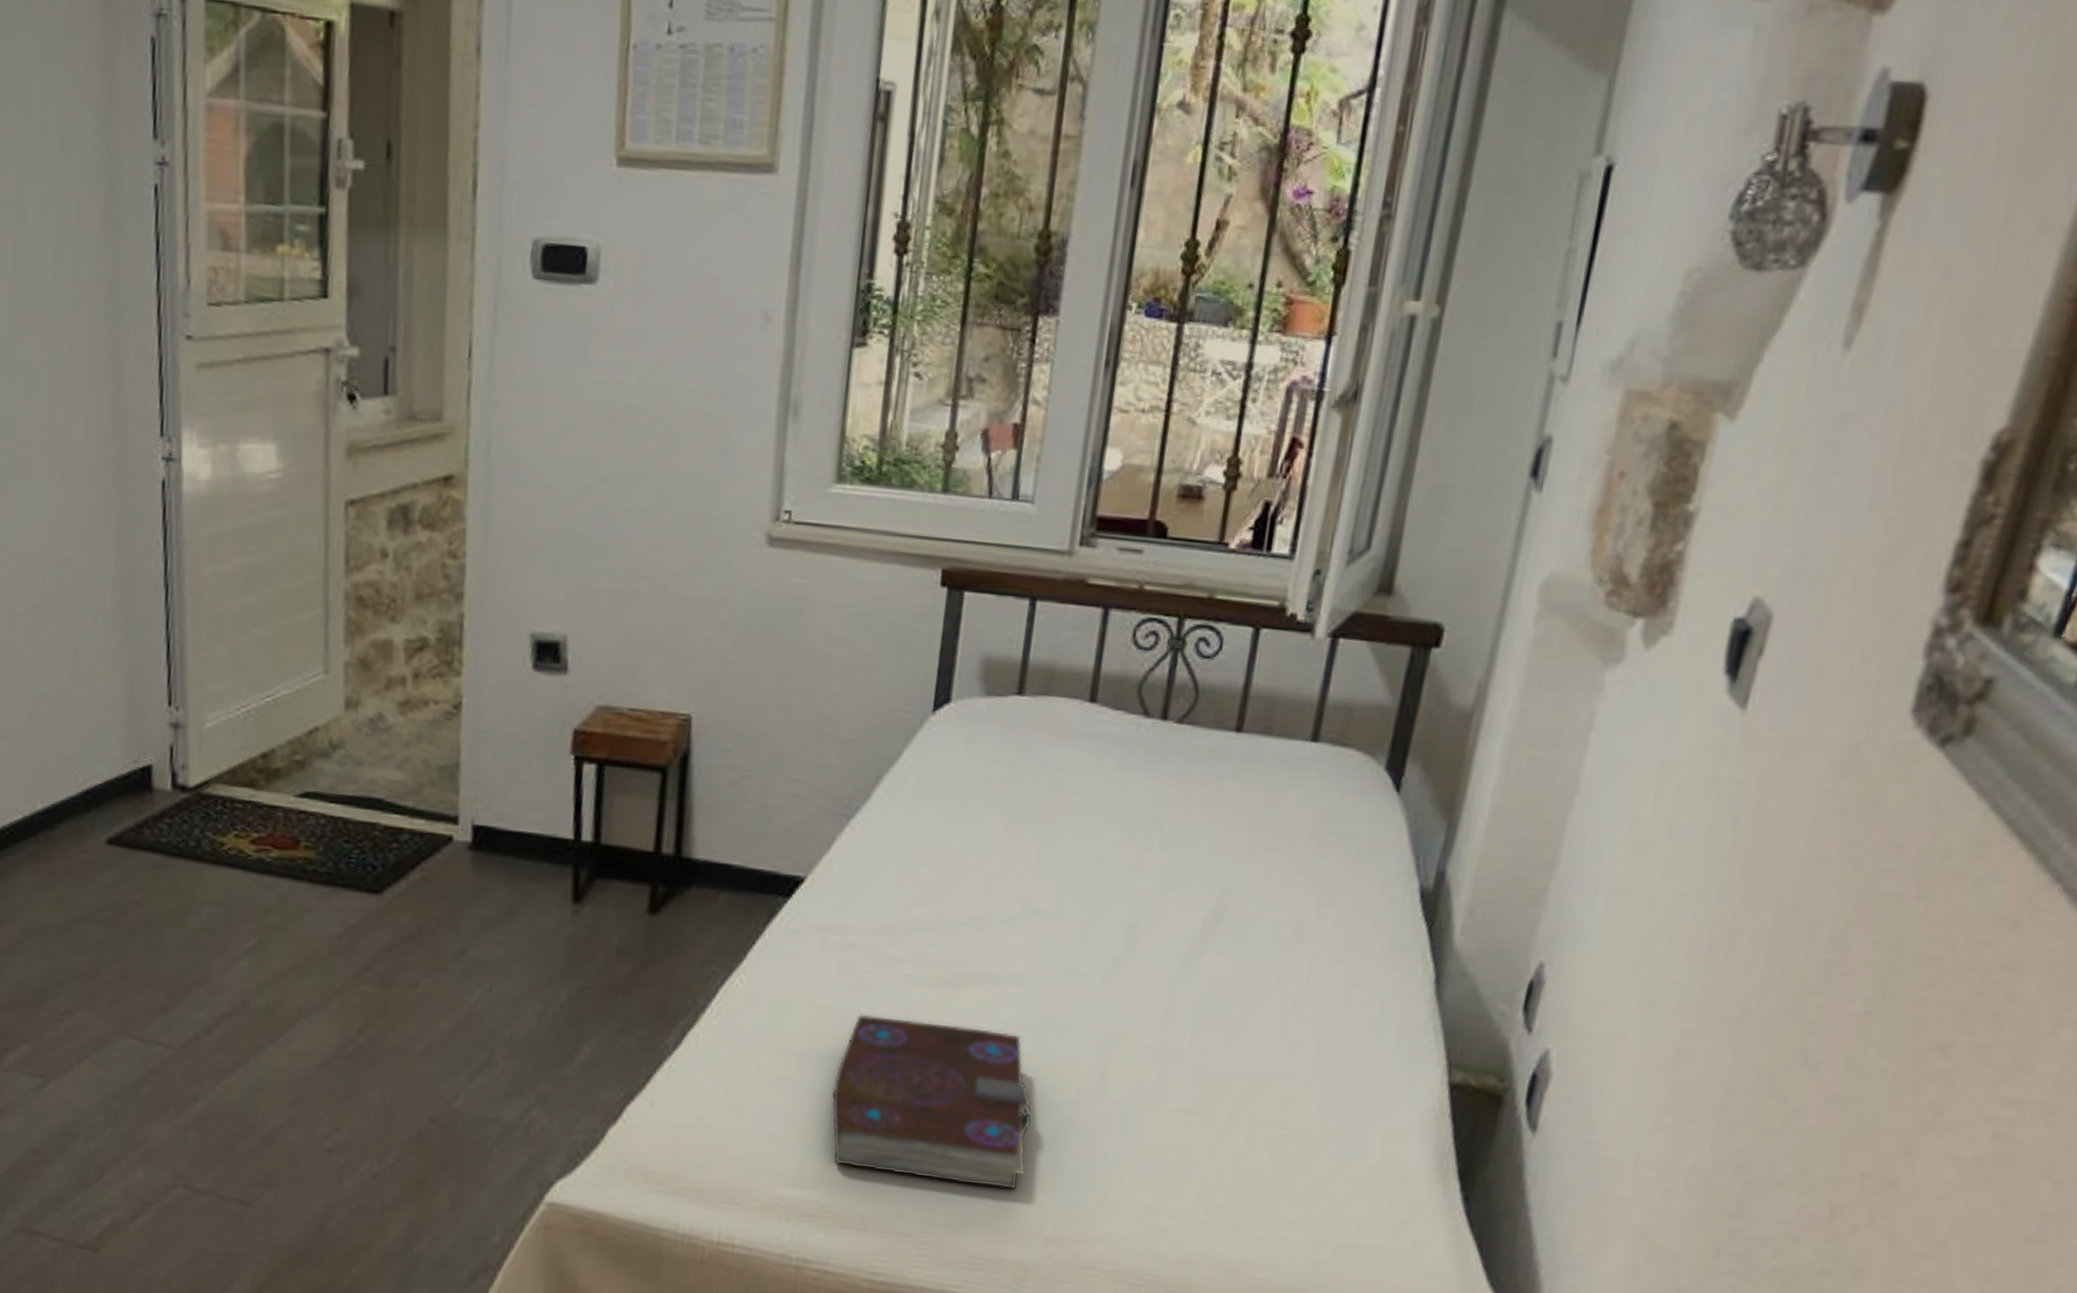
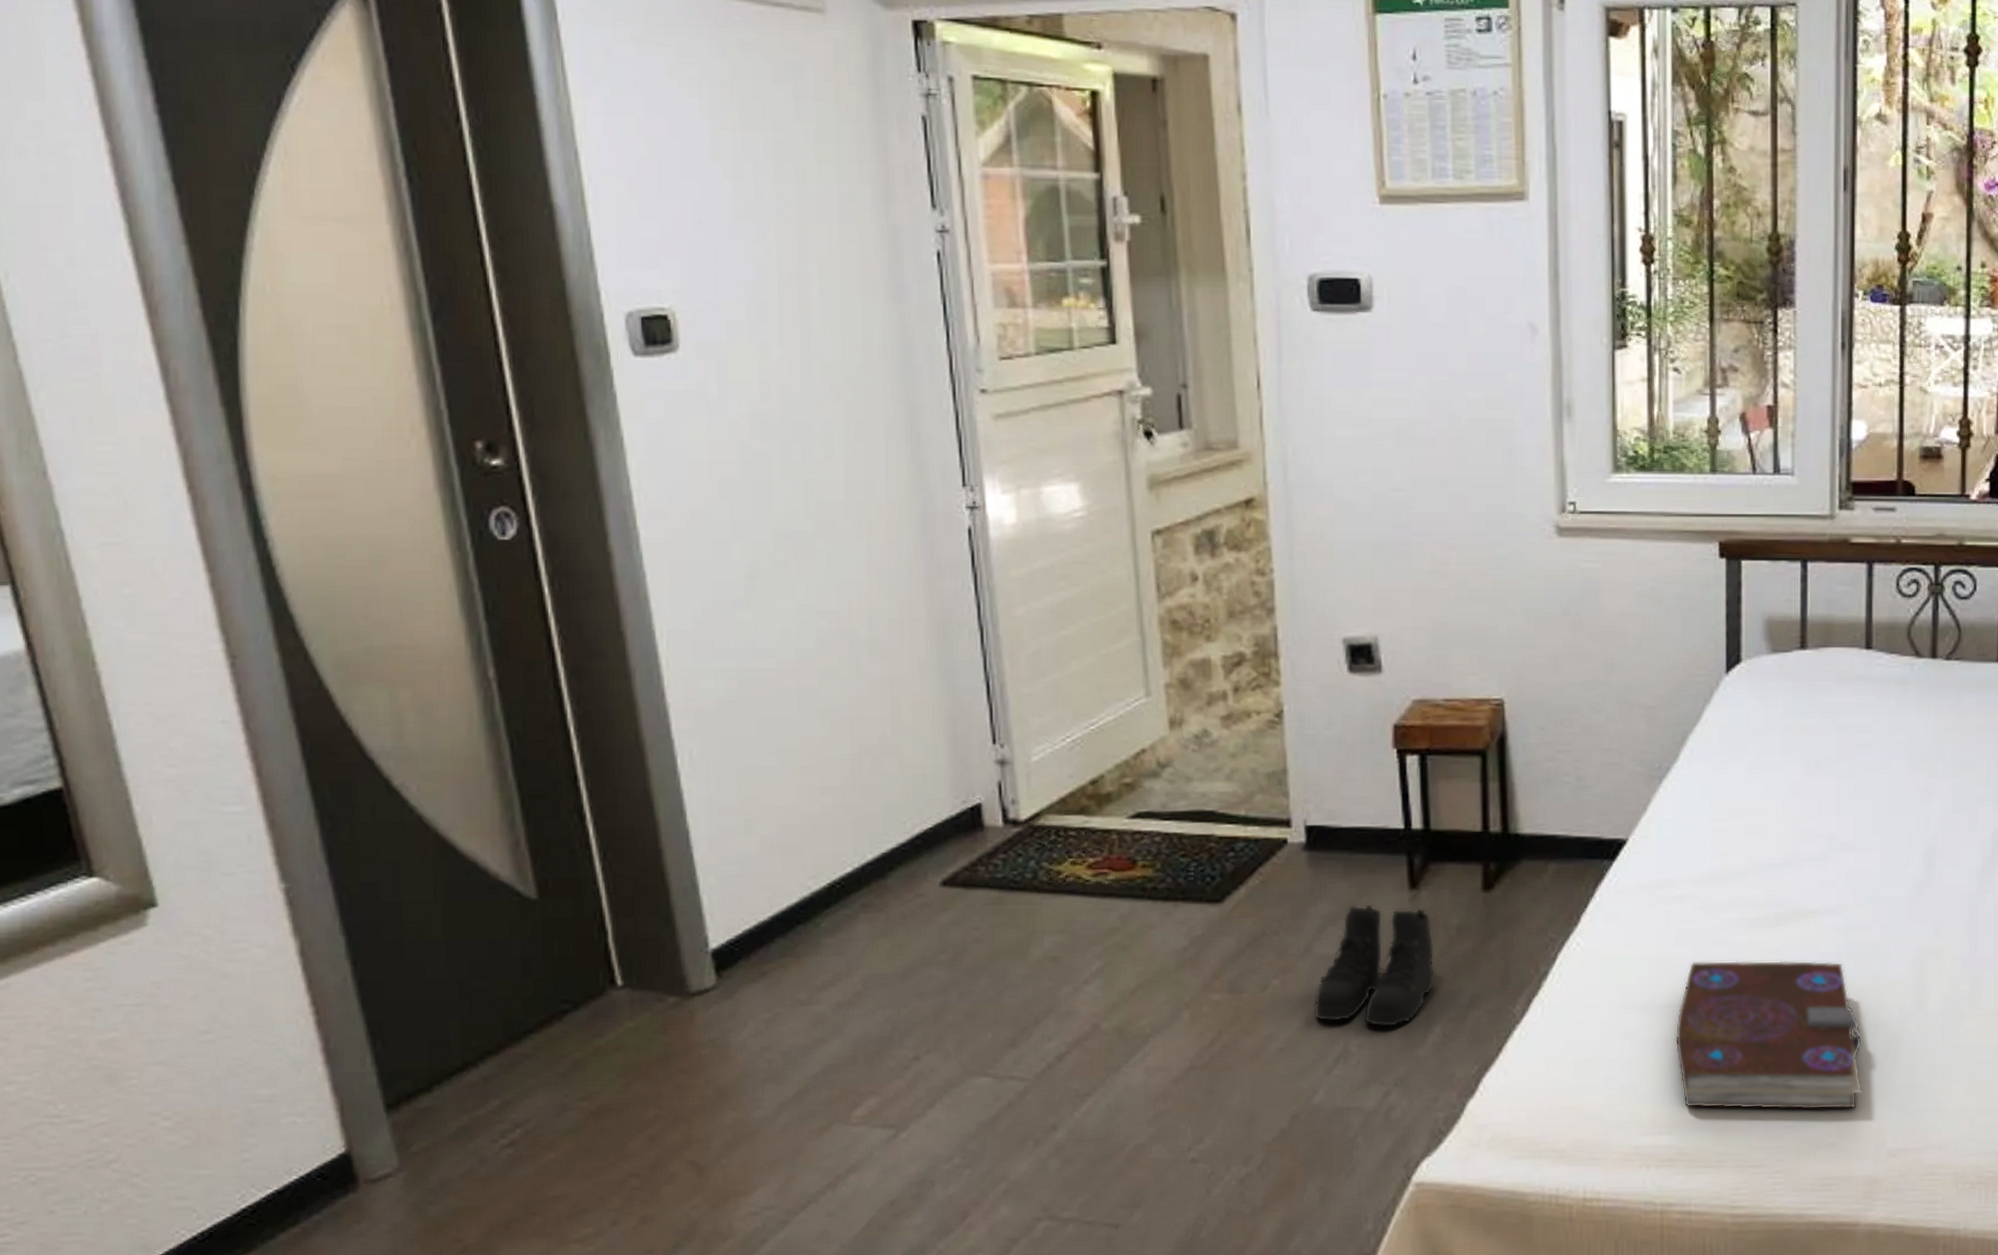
boots: none [462,912,592,1043] -> present [1314,904,1436,1028]

